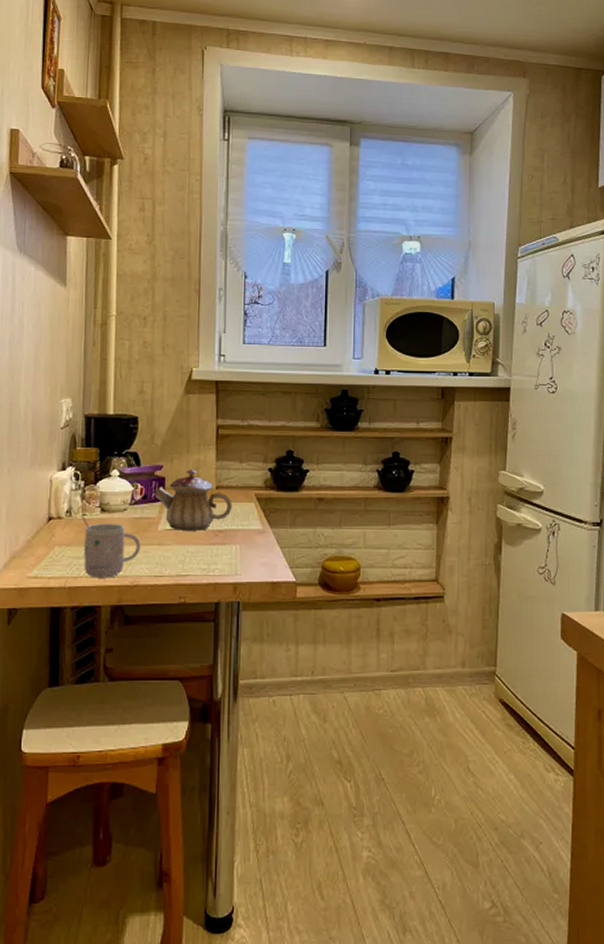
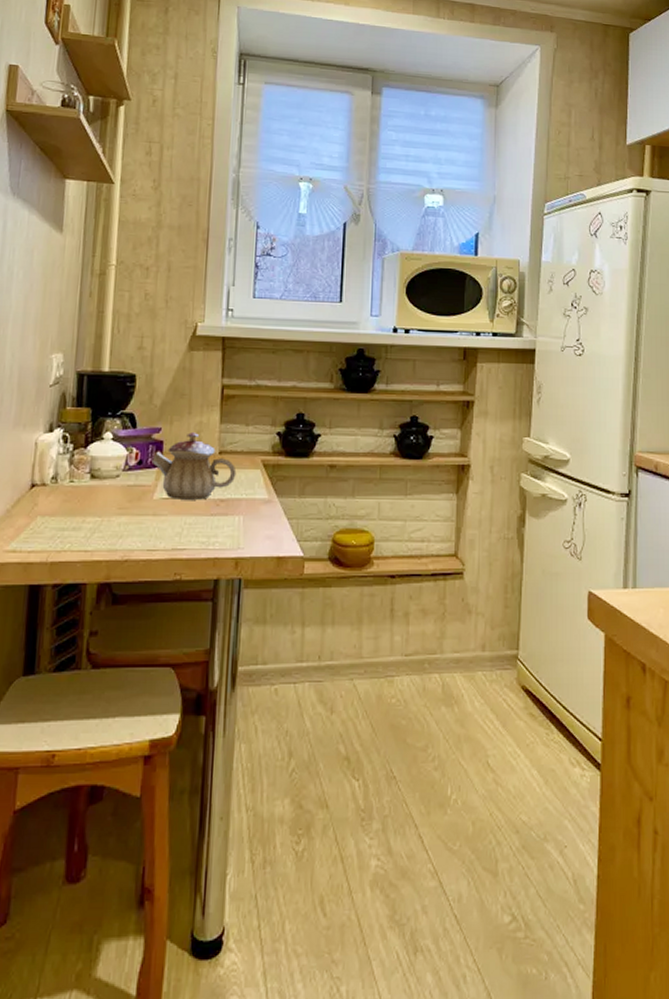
mug: present [81,516,141,578] -> none [68,483,134,552]

